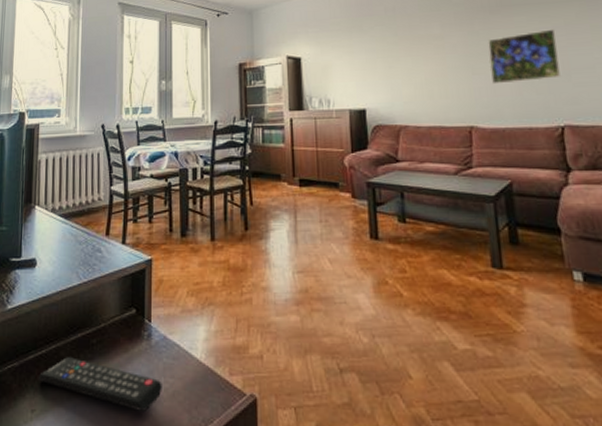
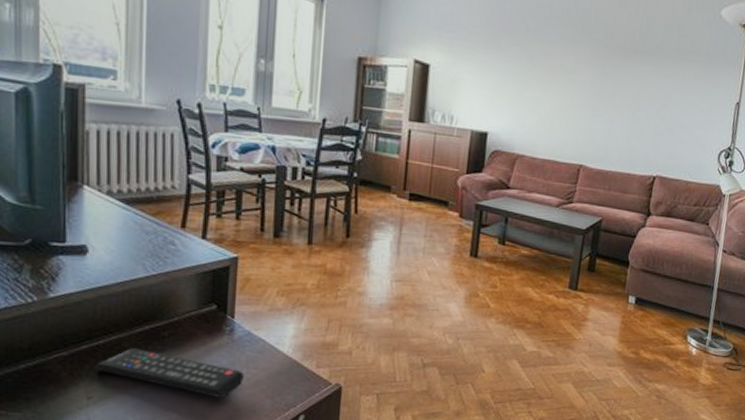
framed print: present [488,29,560,85] -> none [608,83,673,132]

